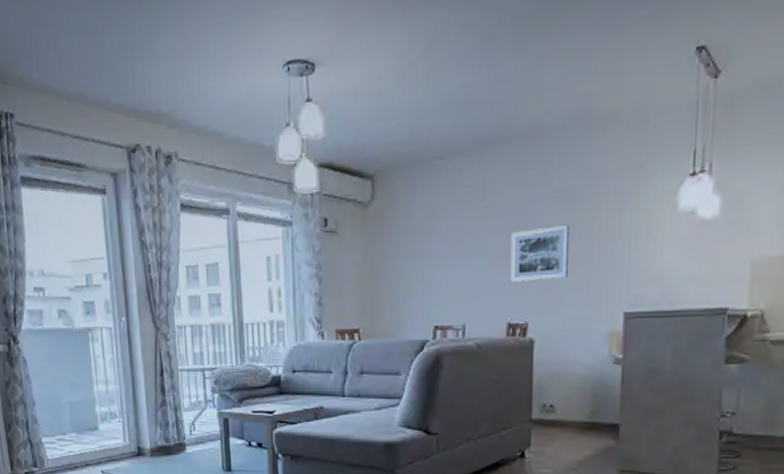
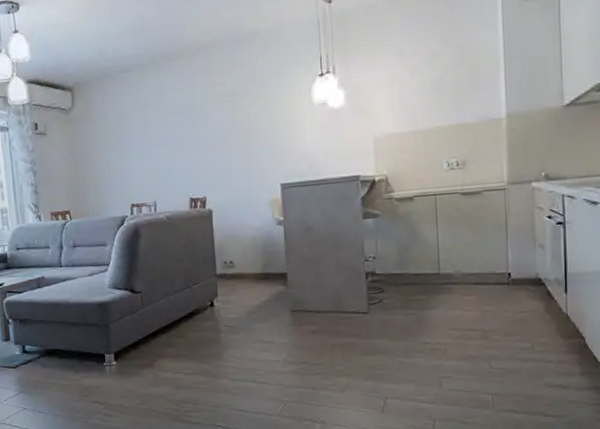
wall art: present [510,224,569,282] -> none [186,118,235,165]

